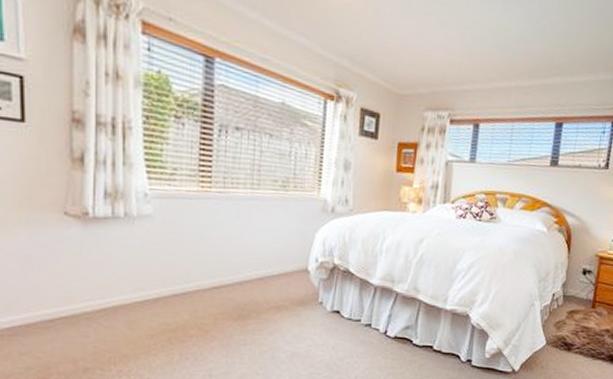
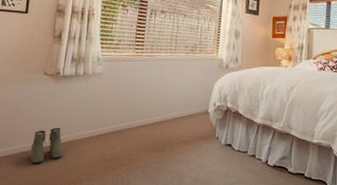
boots: none [58,288,107,335] -> present [30,127,64,164]

